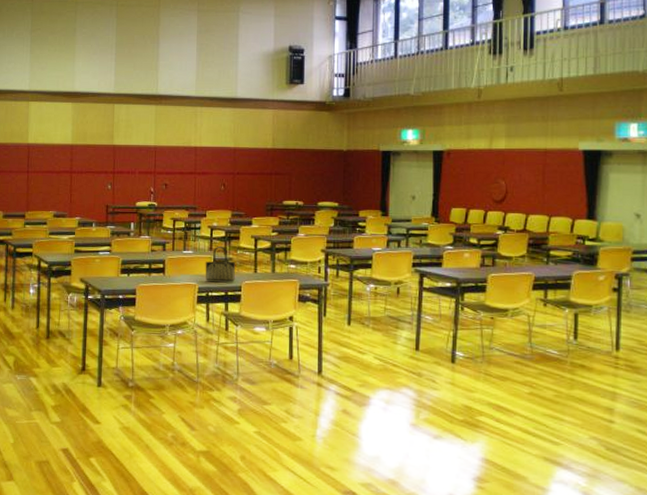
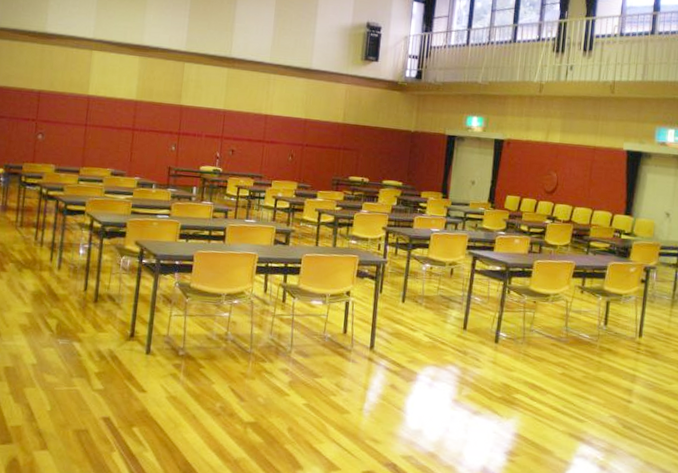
tote bag: present [205,247,235,282] -> none [266,217,297,254]

